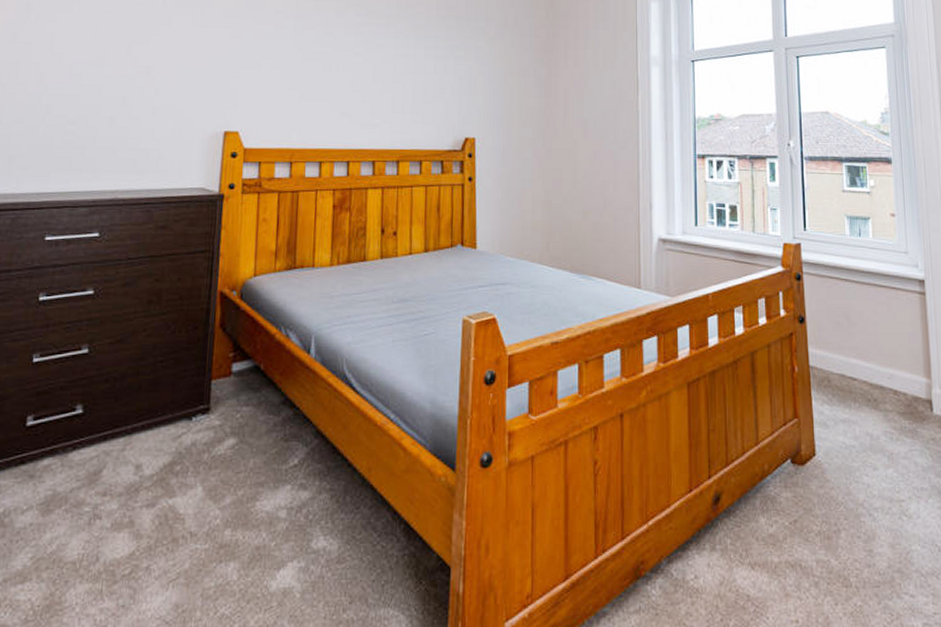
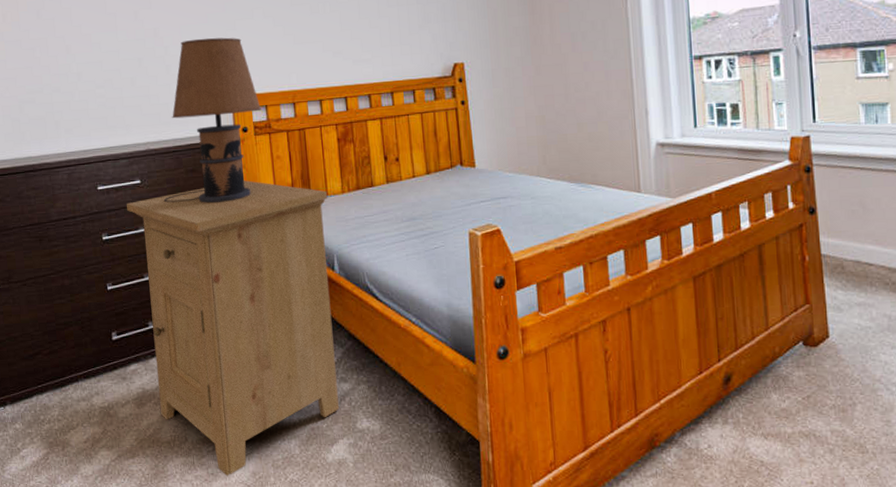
nightstand: none [71,243,313,610] -> present [127,180,339,477]
table lamp: none [124,82,255,266] -> present [164,37,262,203]

